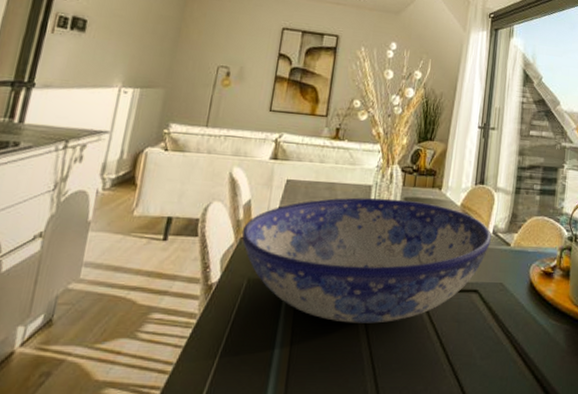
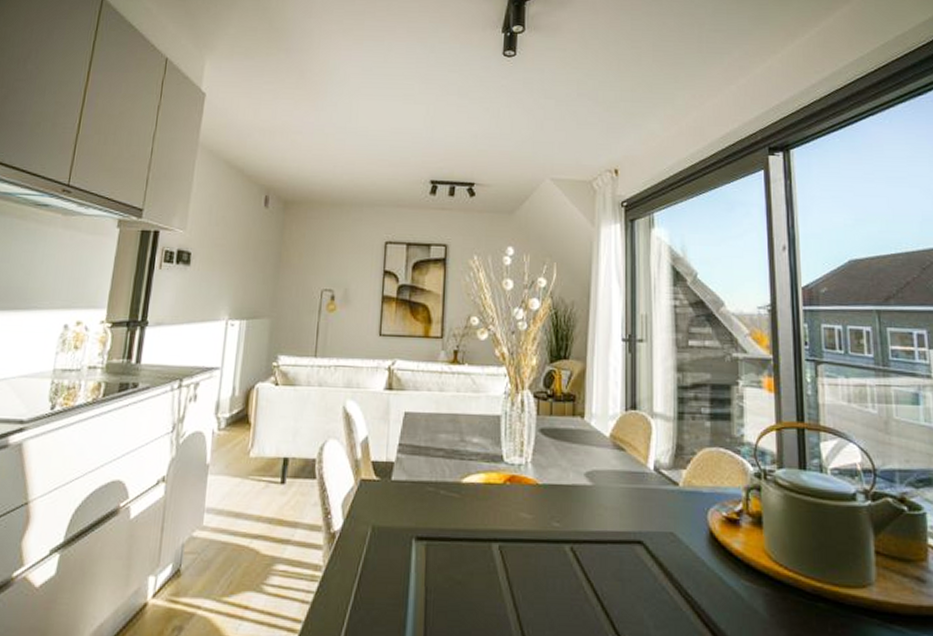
ceramic bowl: present [241,197,491,323] -> none [361,430,652,581]

